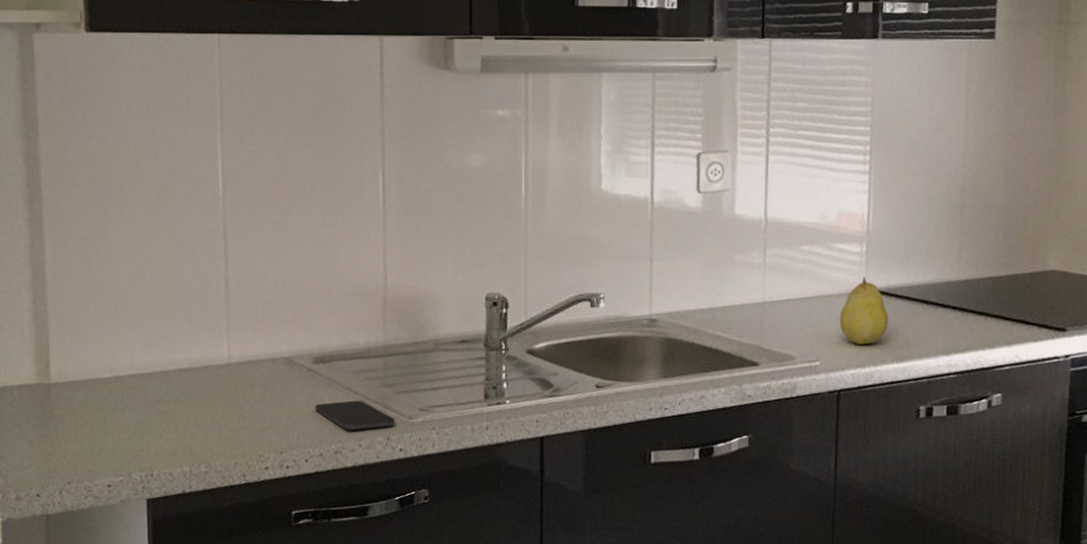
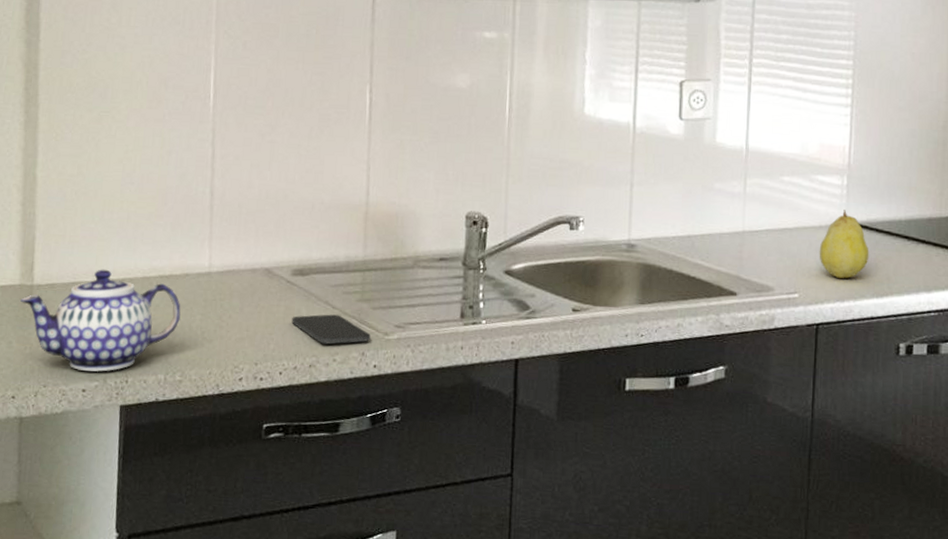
teapot: none [38,364,202,467] -> present [20,269,181,372]

